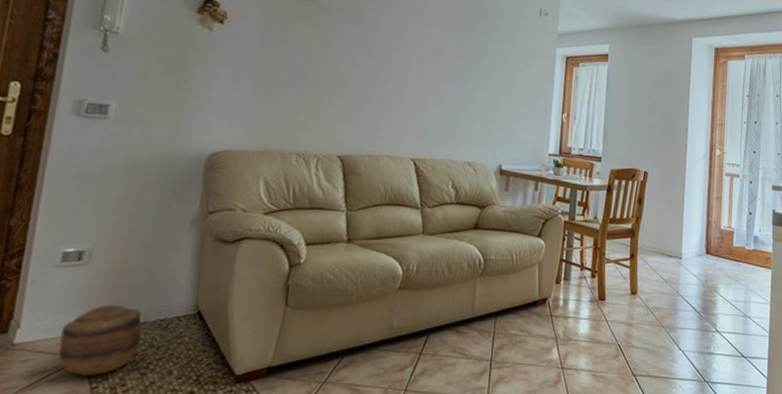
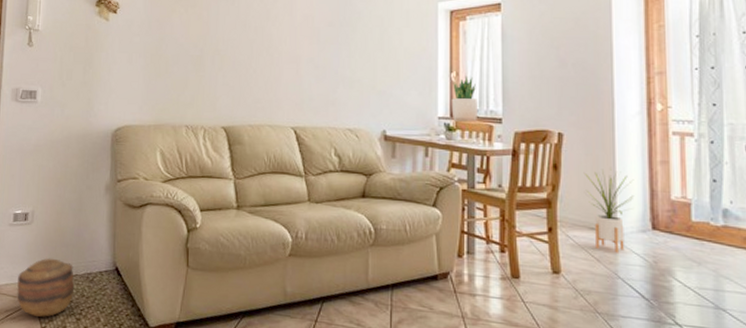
planter: none [560,117,583,160] -> present [451,76,477,122]
house plant: none [660,202,696,275] -> present [583,168,635,253]

